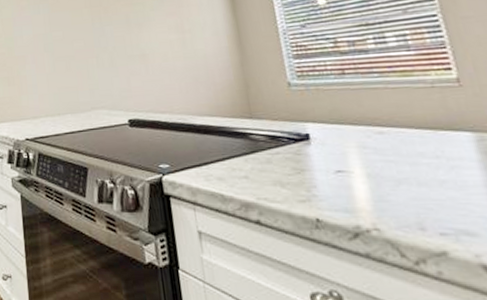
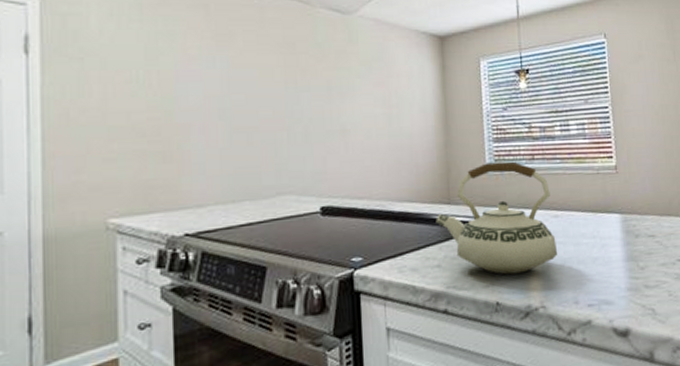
teakettle: none [238,76,389,191] -> present [435,161,558,275]

